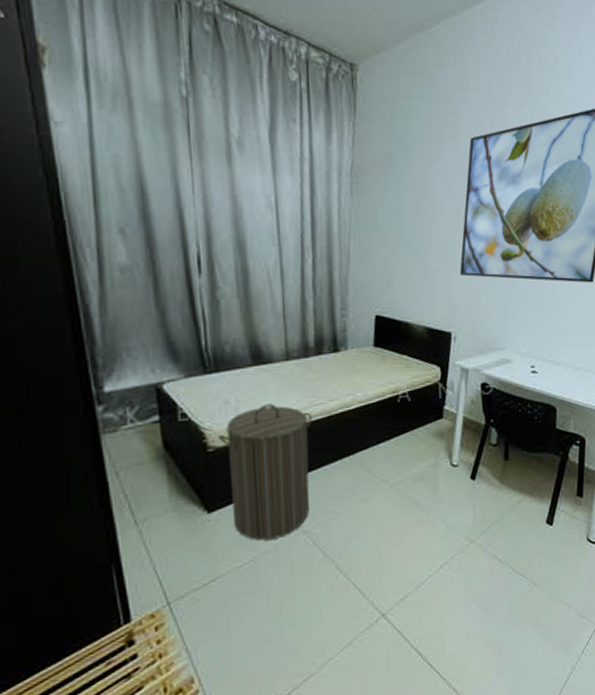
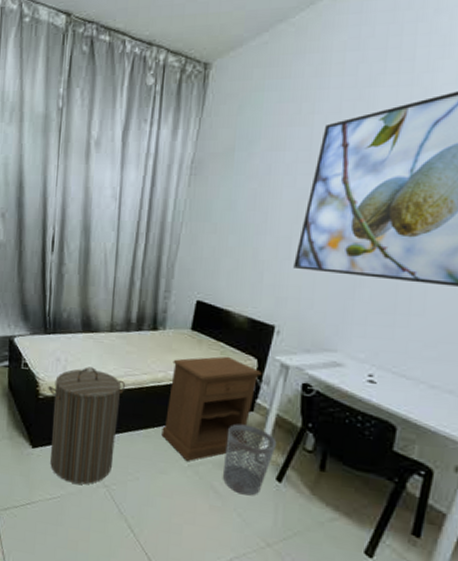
nightstand: none [358,368,447,482] -> present [161,356,263,461]
wastebasket: none [422,432,467,501] -> present [223,424,277,496]

